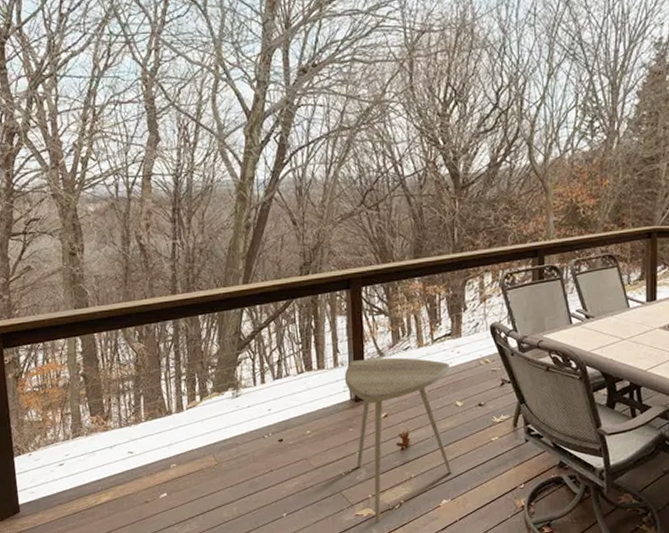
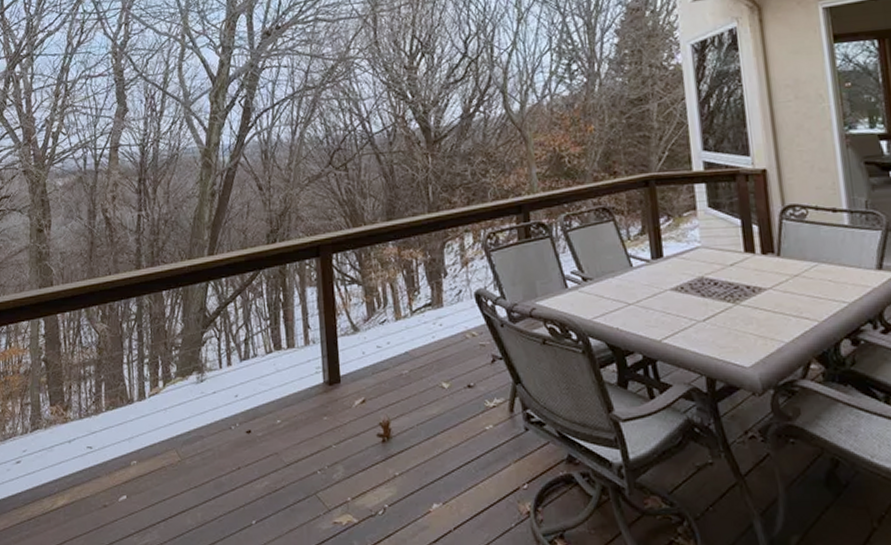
side table: present [344,357,452,523] -> none [316,332,442,532]

